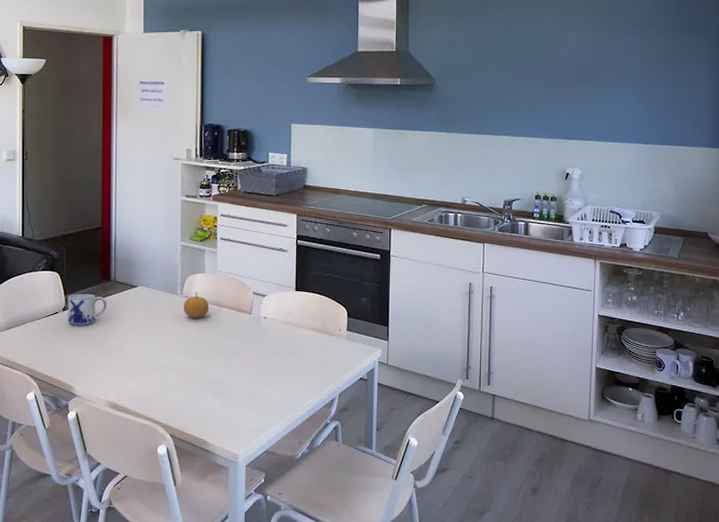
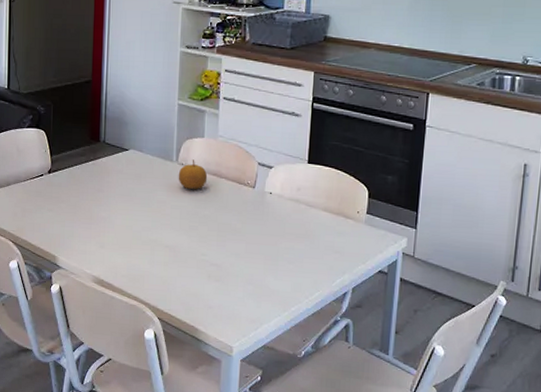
mug: present [67,294,108,325] -> none [53,155,96,190]

